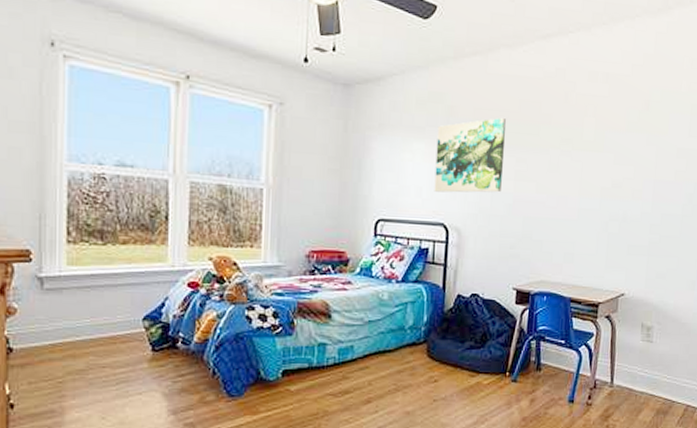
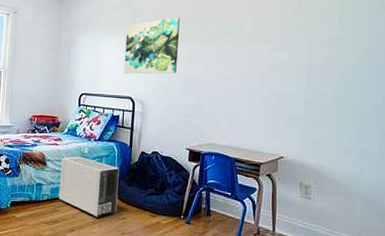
air purifier: none [349,304,429,384] -> present [58,156,119,218]

